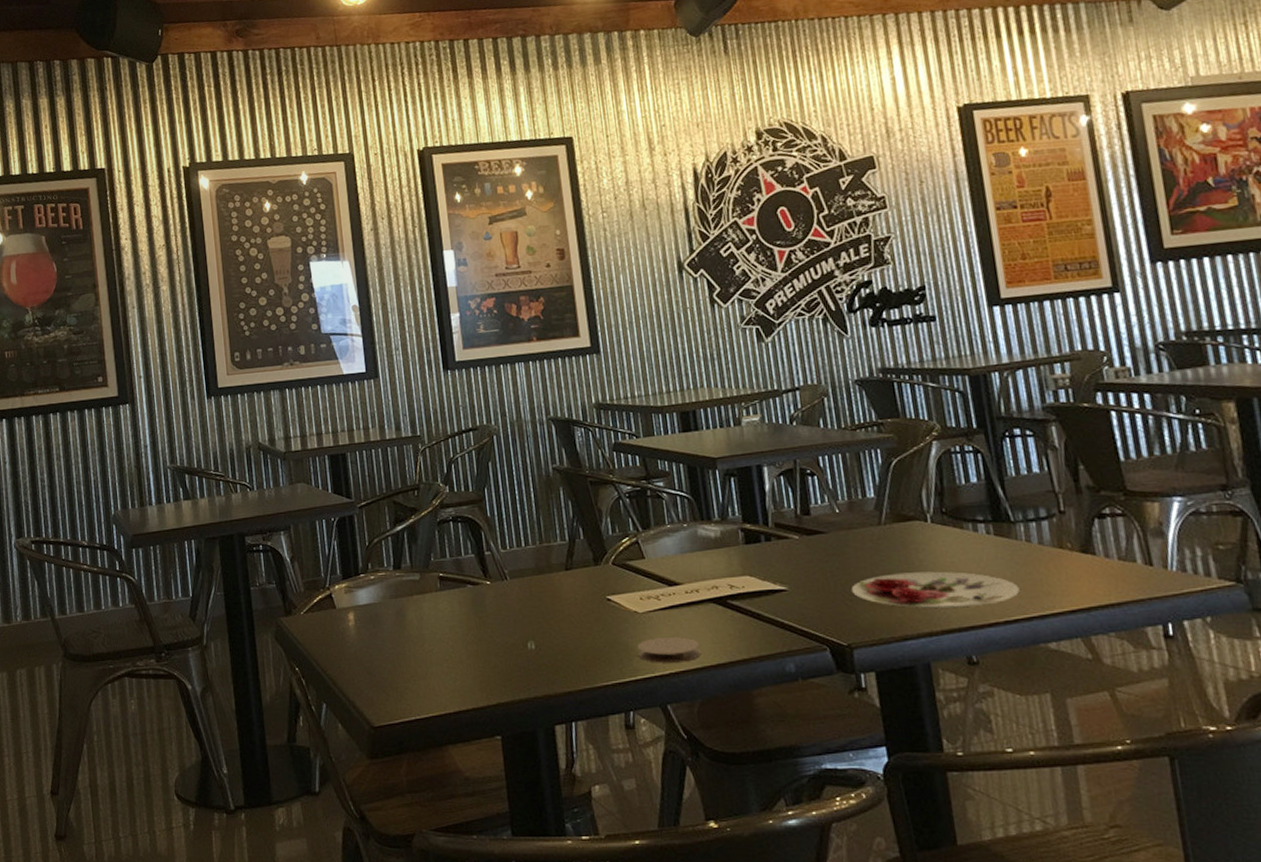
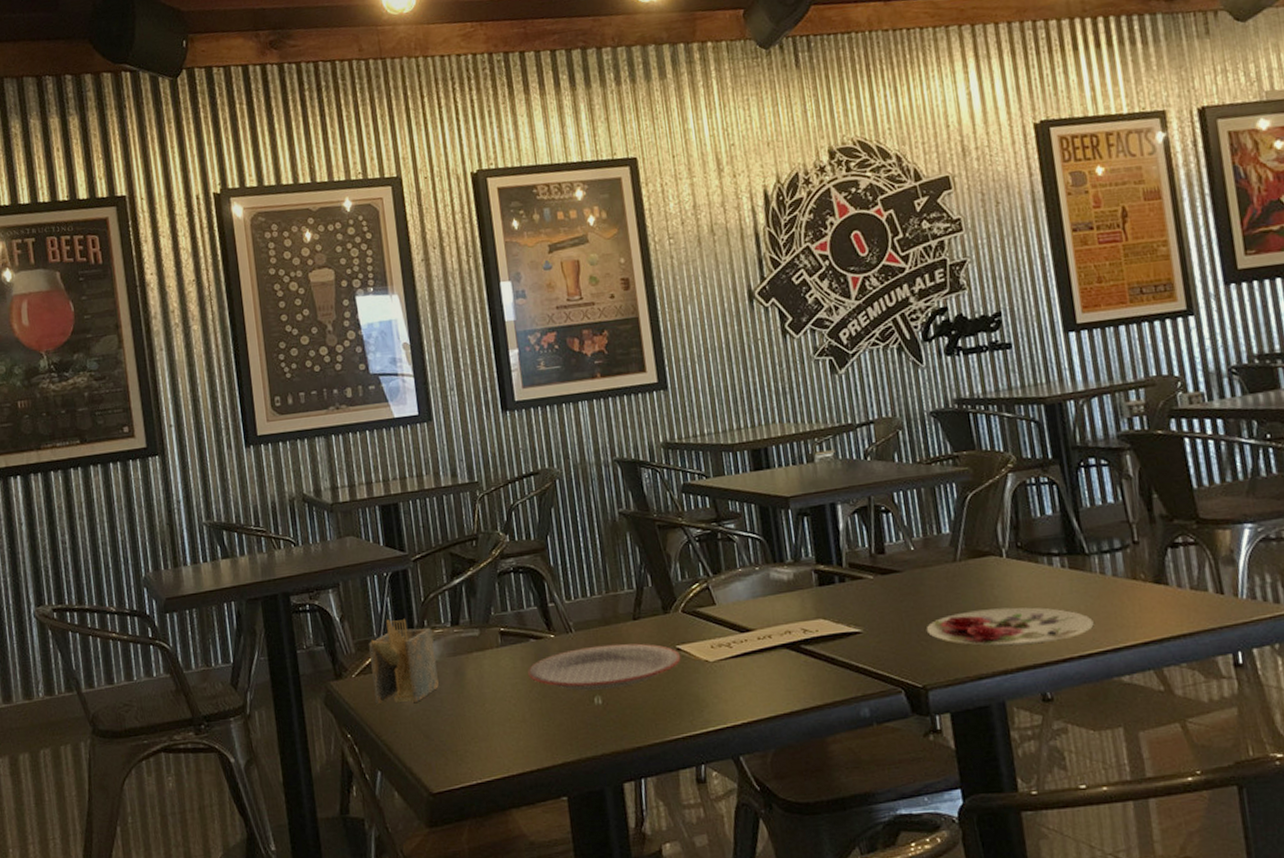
napkin holder: none [317,561,381,640] -> present [369,618,439,704]
plate: none [465,592,611,636] -> present [528,643,681,691]
coaster: present [637,636,702,663] -> none [708,685,775,714]

